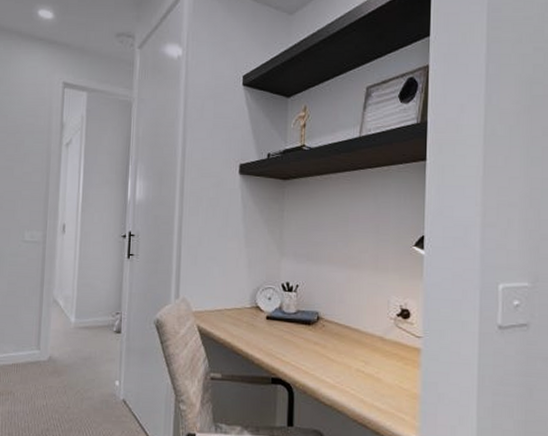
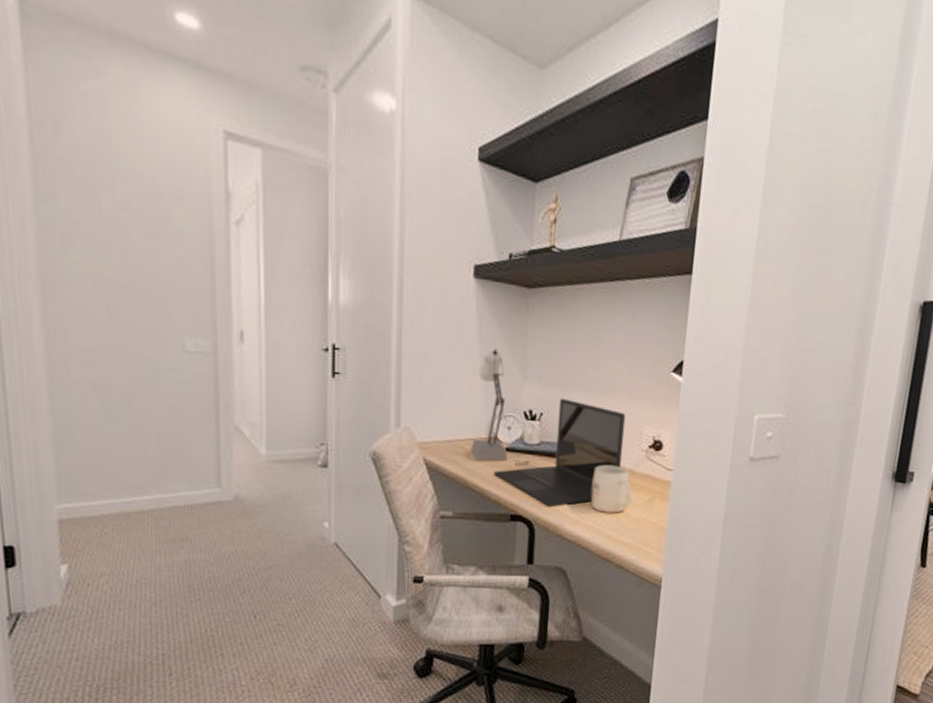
desk lamp: none [236,230,289,333] -> present [470,348,531,467]
laptop: none [257,272,374,372] -> present [494,398,626,508]
mug: none [345,332,383,379] -> present [591,465,632,513]

